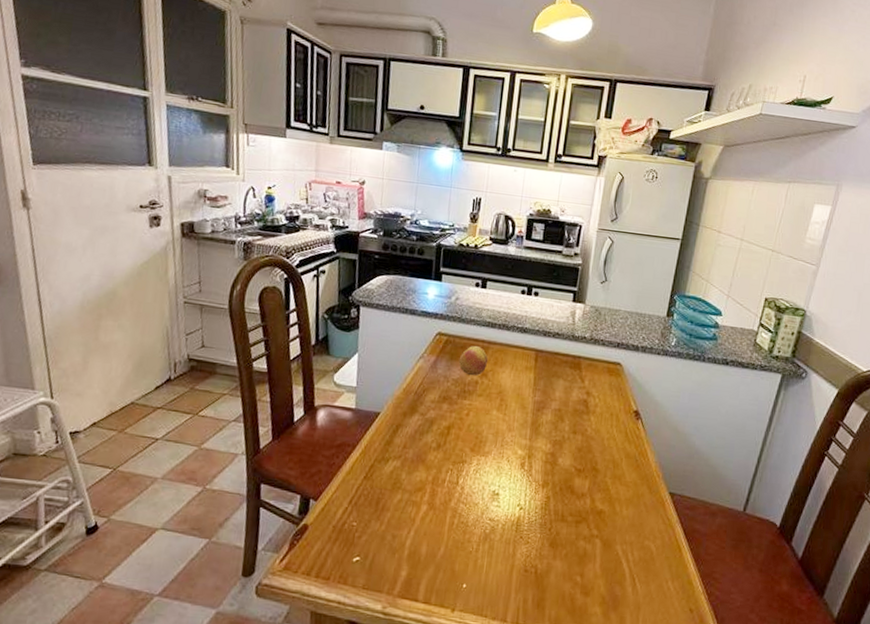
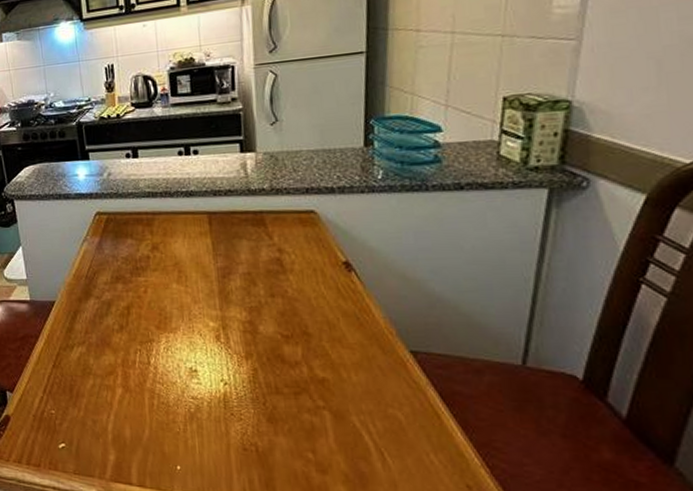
fruit: present [458,346,489,376] -> none [124,220,157,251]

